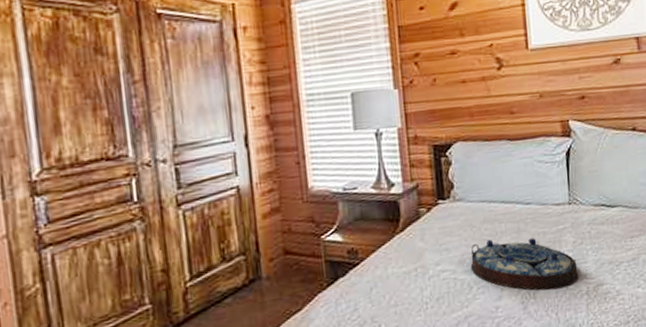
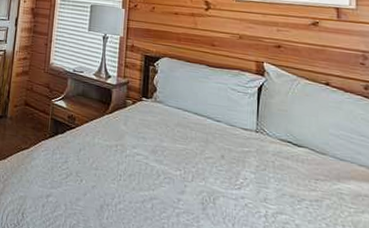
serving tray: present [470,238,578,291] -> none [161,140,258,204]

